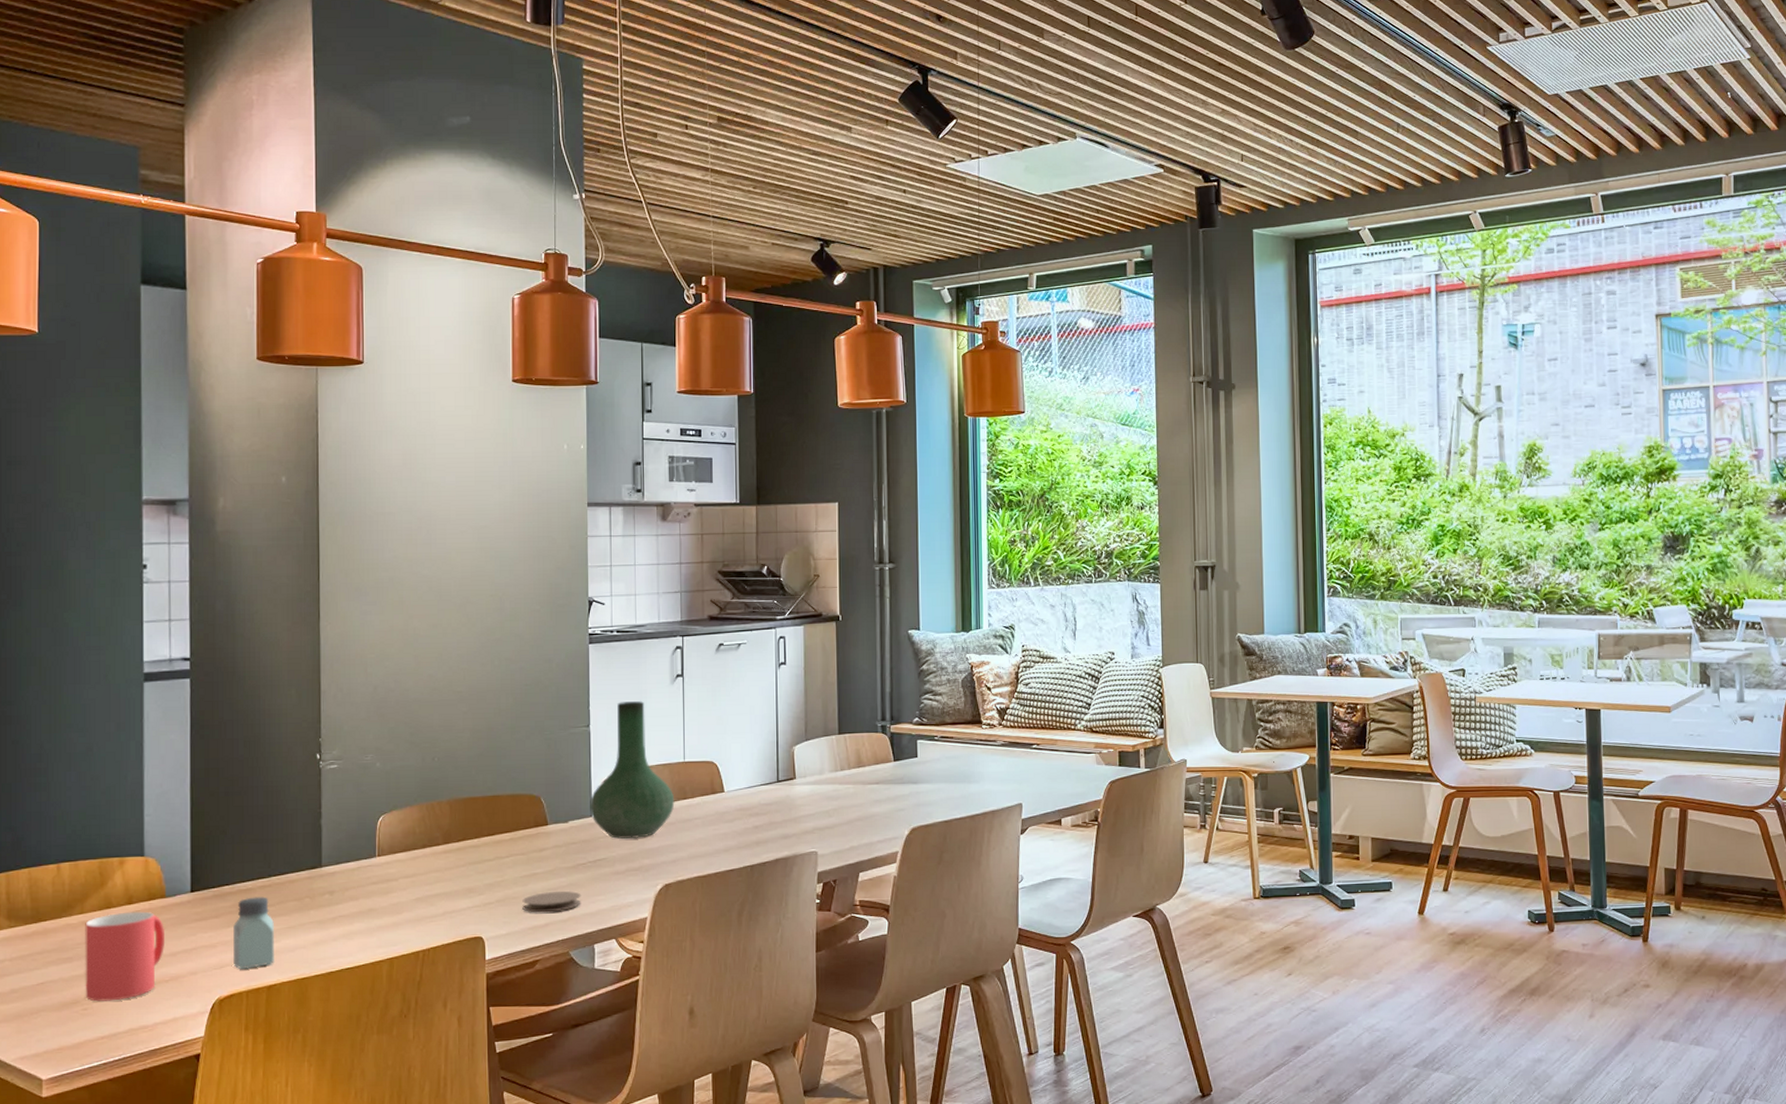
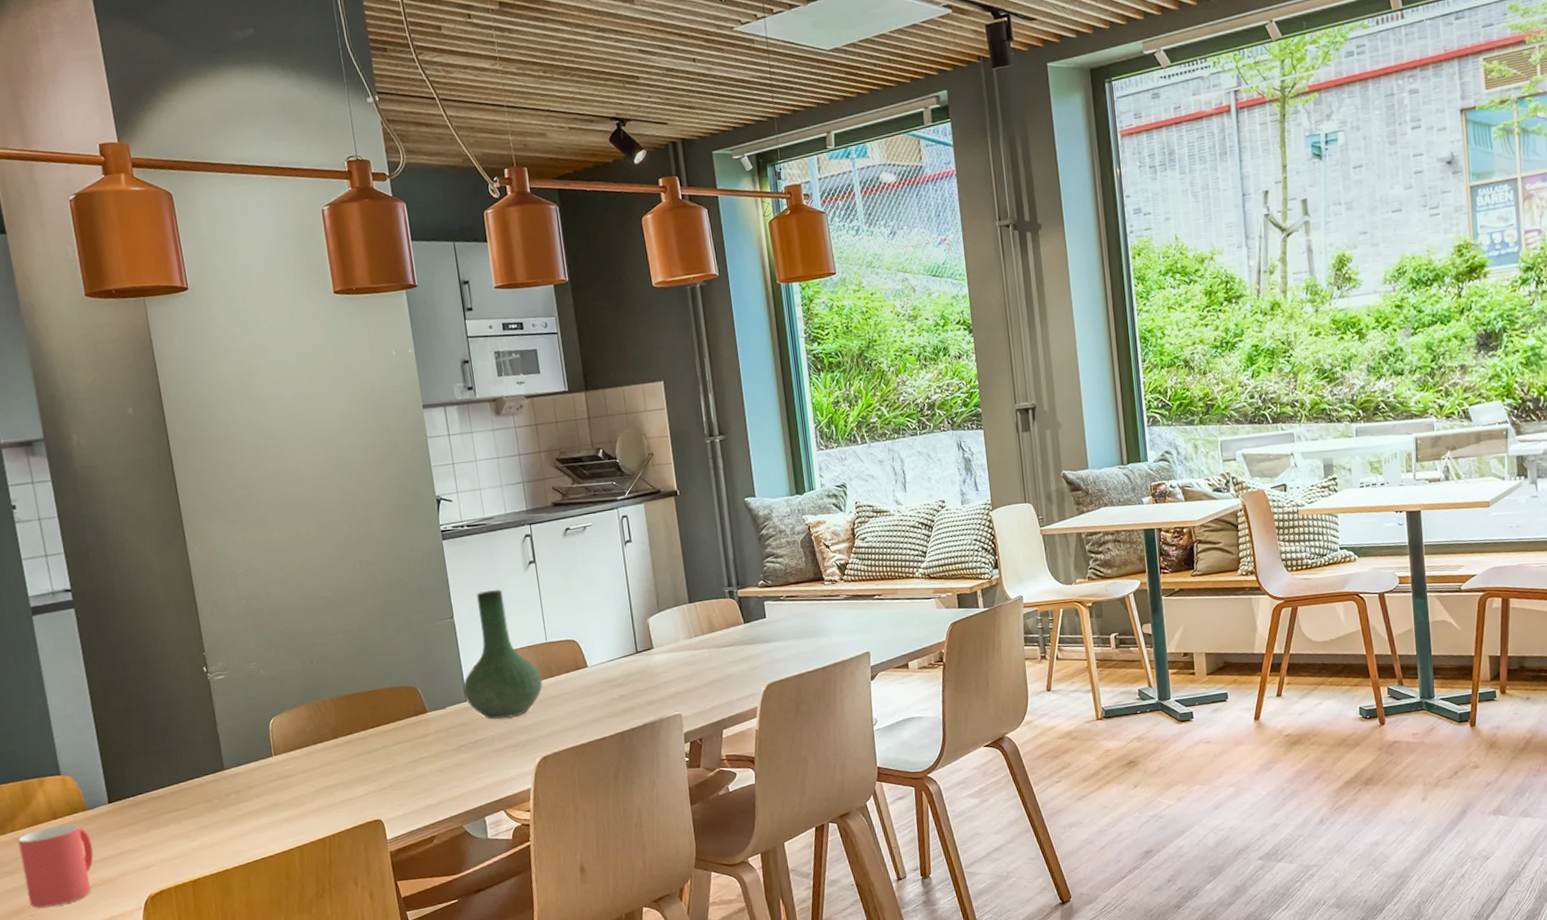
saltshaker: present [233,896,275,970] -> none [152,801,195,869]
coaster: present [522,890,581,913] -> none [413,770,468,794]

